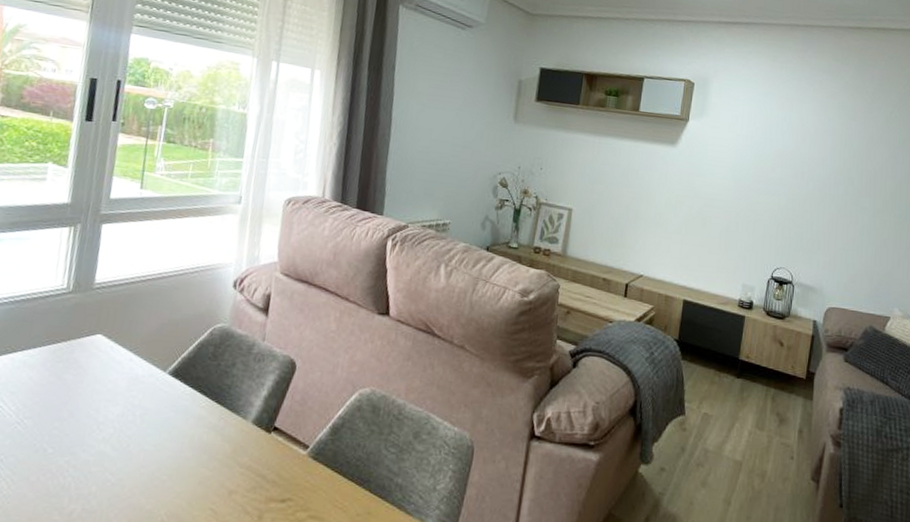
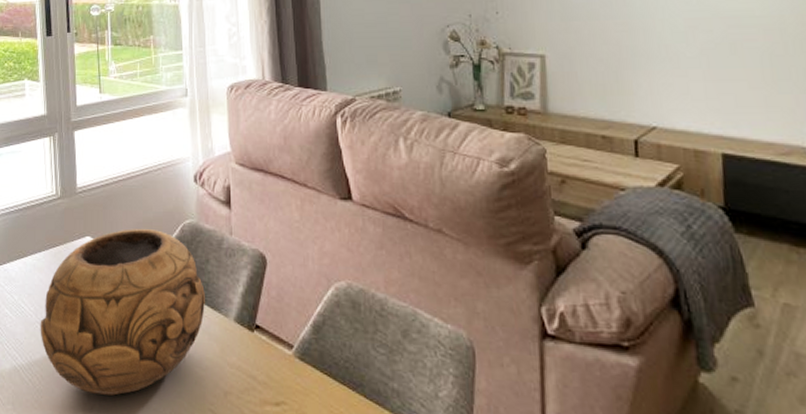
decorative bowl: none [19,329,226,498] -> present [40,229,205,396]

